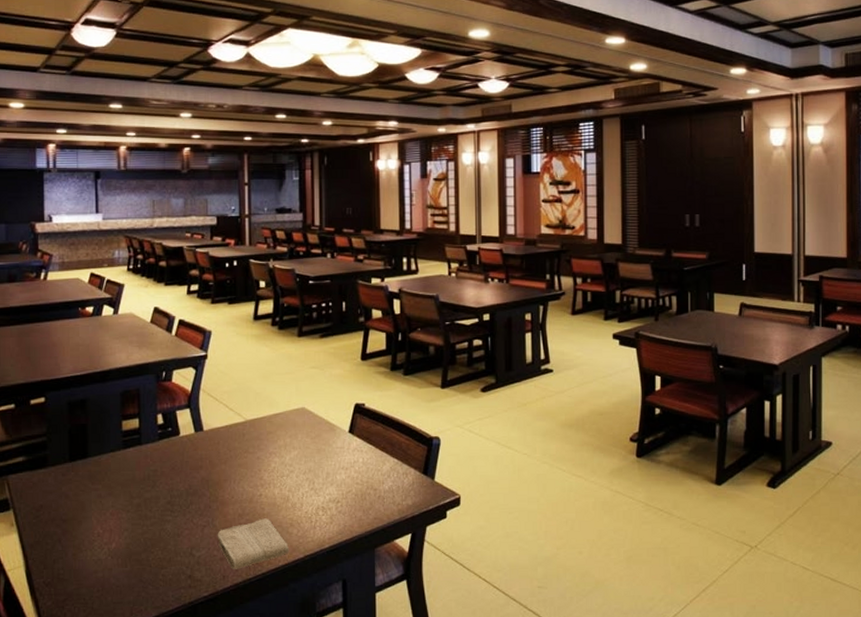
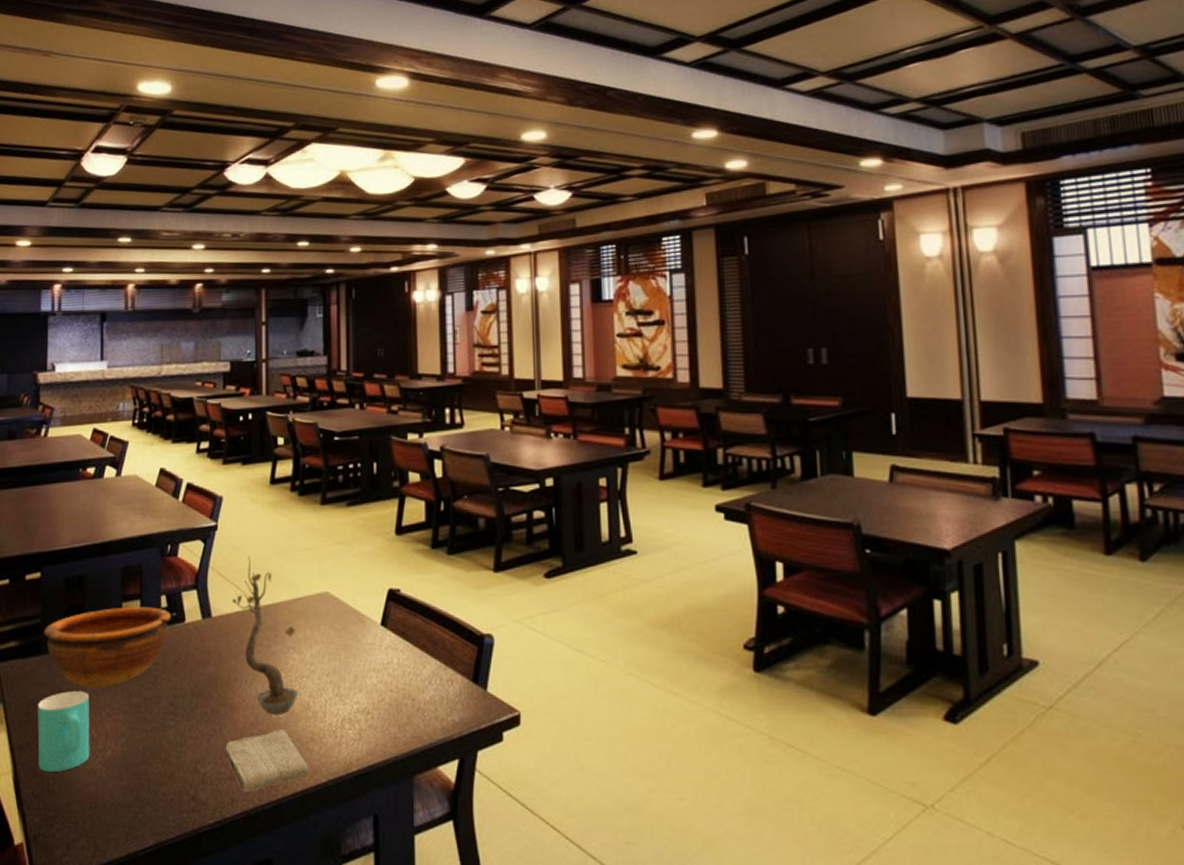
cup: none [46,496,96,563] -> present [37,691,90,772]
bowl: none [49,424,168,494] -> present [43,607,172,689]
plant: none [221,379,280,508] -> present [232,555,298,716]

